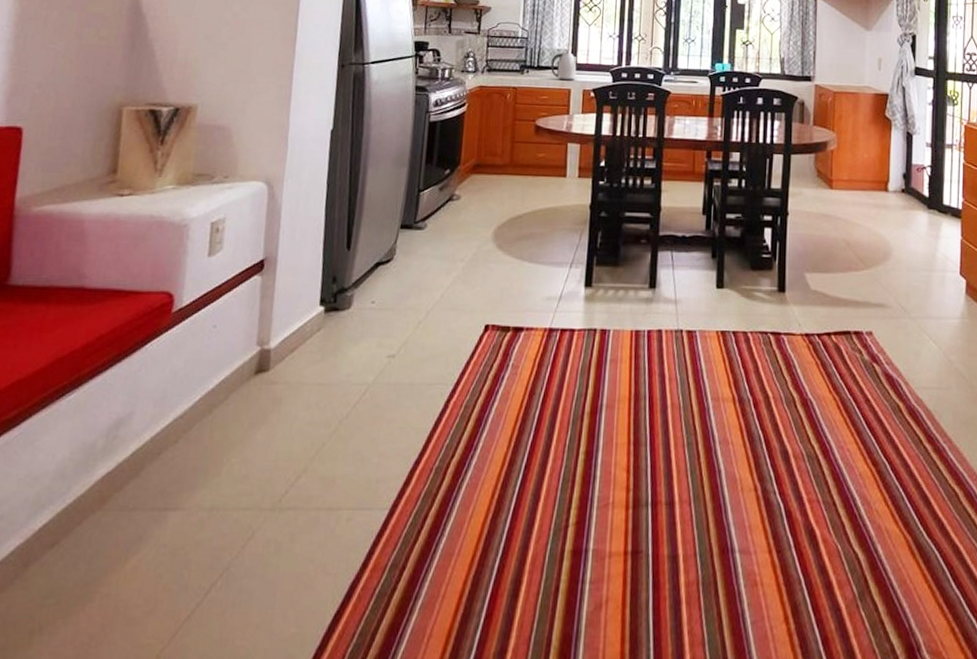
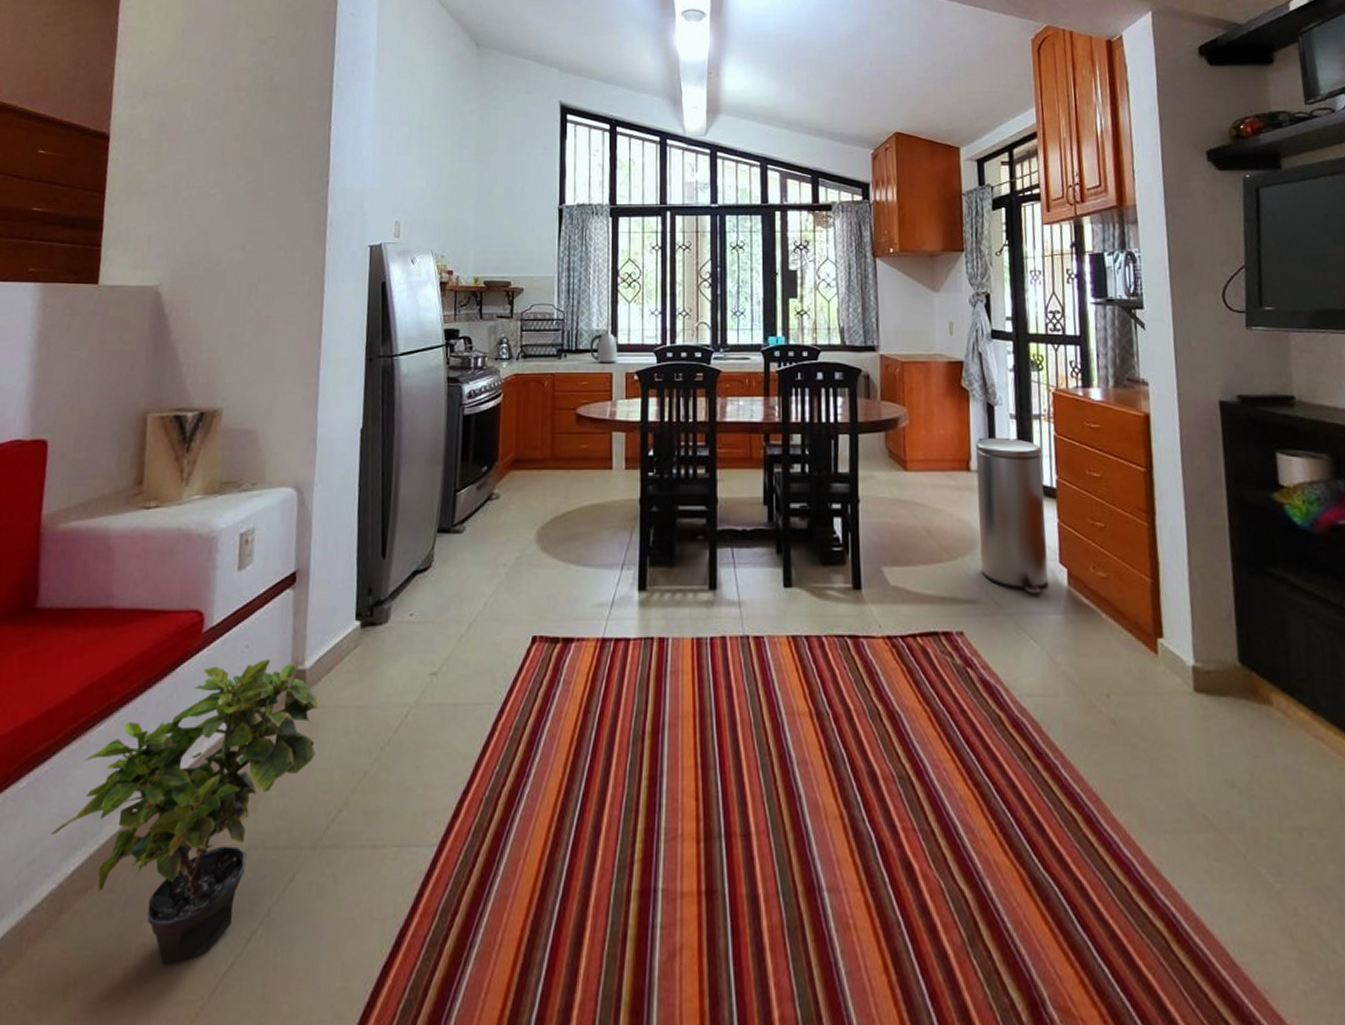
potted plant: none [19,338,283,614] -> present [50,658,320,966]
pedal bin: none [891,162,951,300] -> present [975,437,1049,593]

